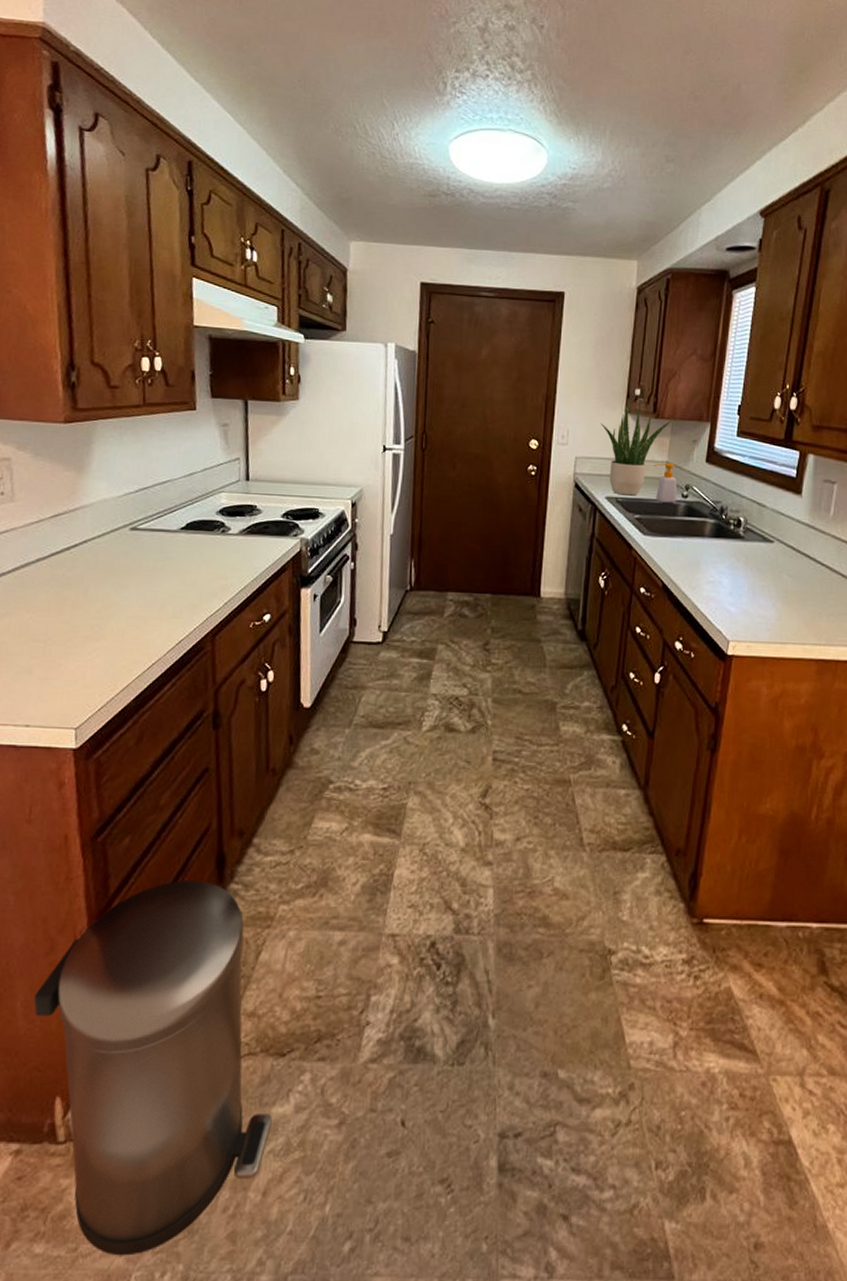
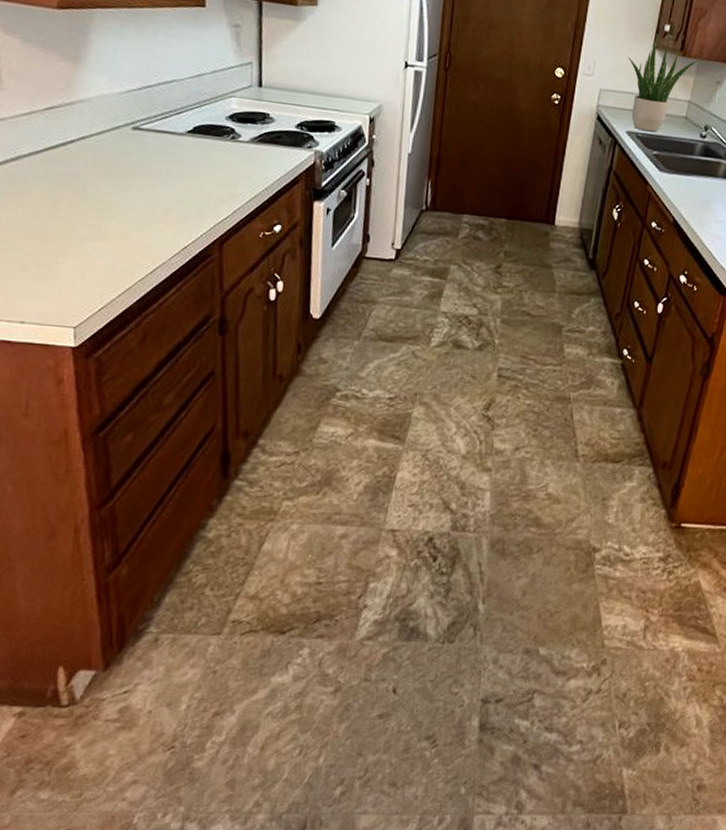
pedal bin: present [33,880,272,1256] -> none [34,476,271,801]
soap bottle: present [654,463,677,503] -> none [675,102,697,143]

